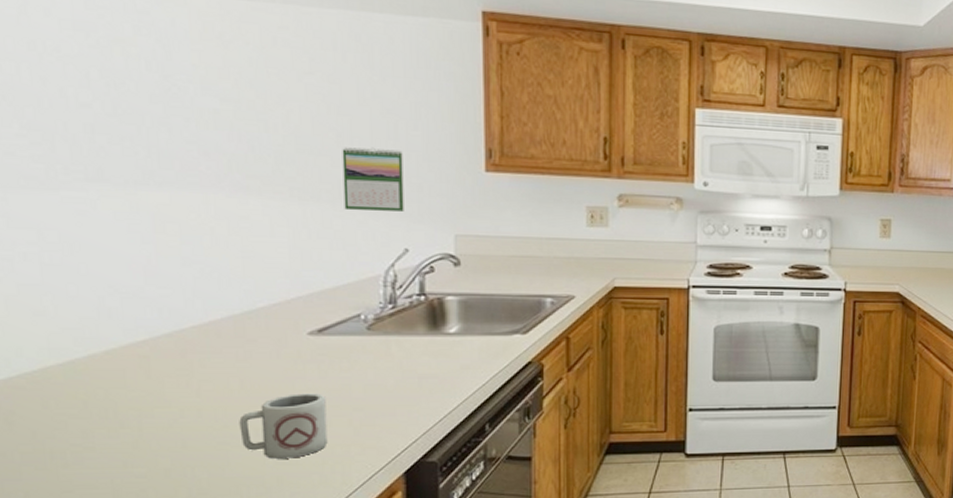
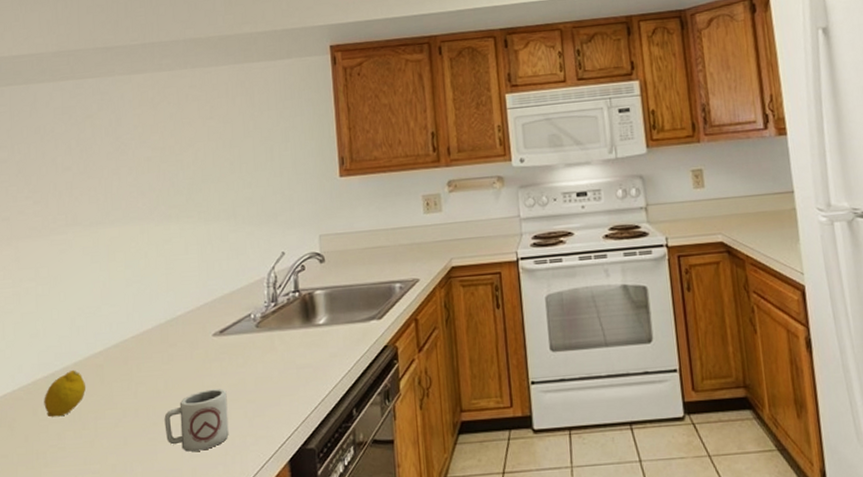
fruit: none [59,358,125,412] -> present [44,369,87,418]
calendar: present [342,147,404,212] -> none [234,169,280,224]

